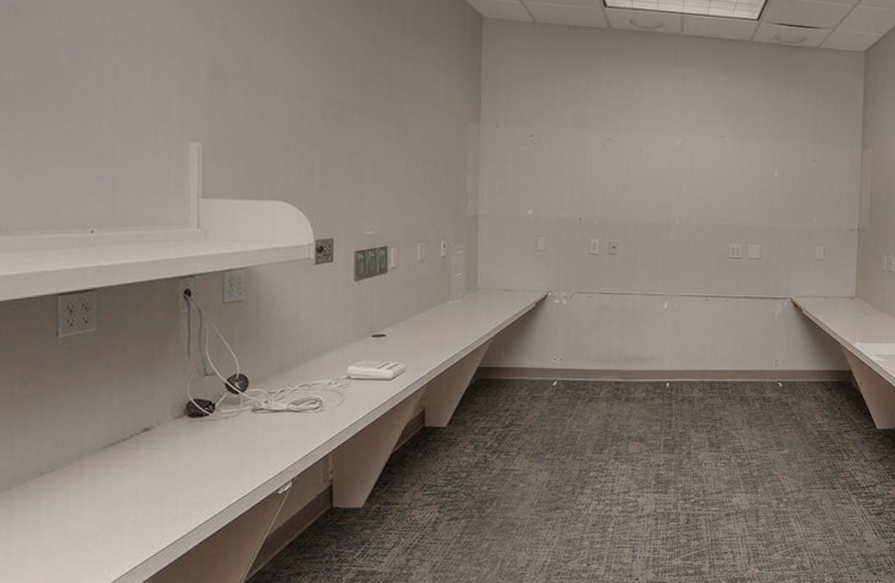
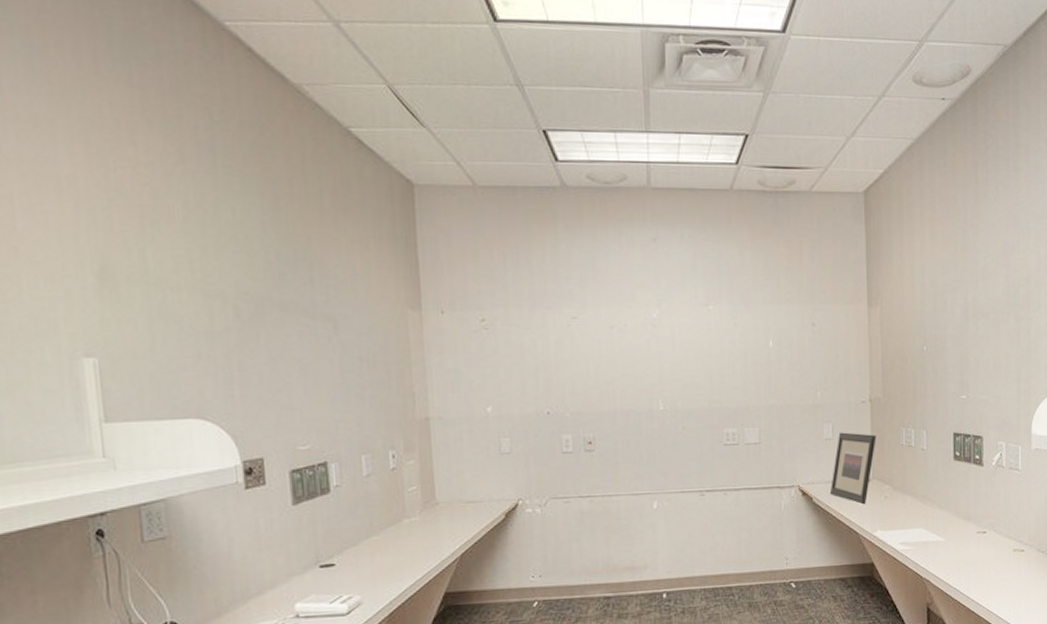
picture frame: none [817,255,861,319] -> present [829,432,876,505]

